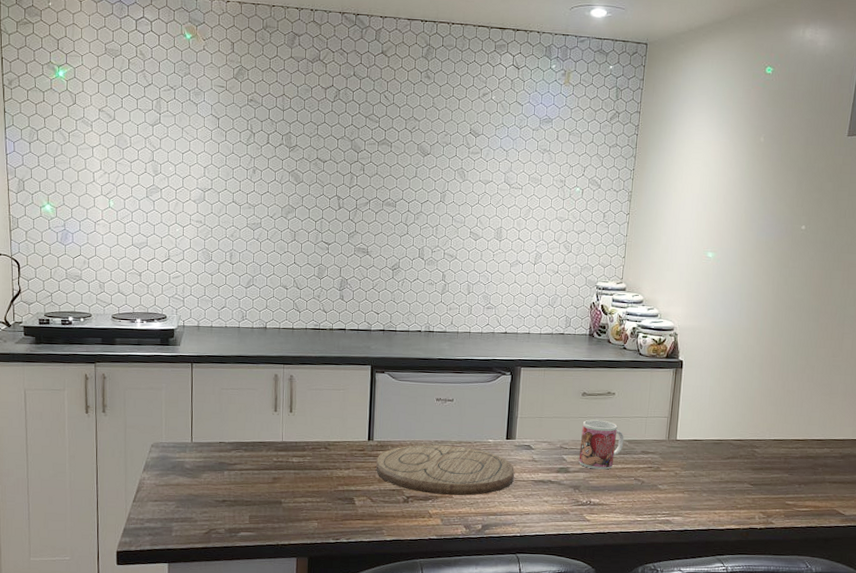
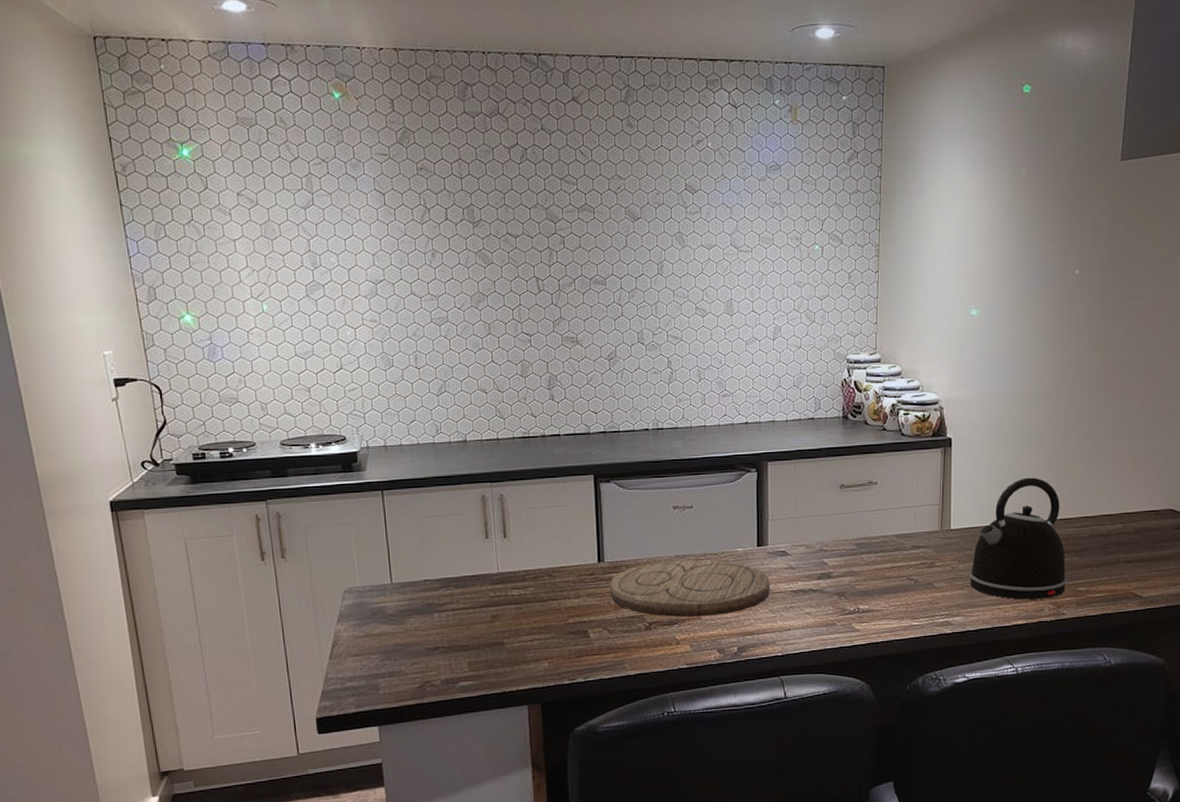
mug: present [579,419,624,470] -> none [842,514,891,572]
kettle: none [690,401,778,508] -> present [969,477,1068,600]

